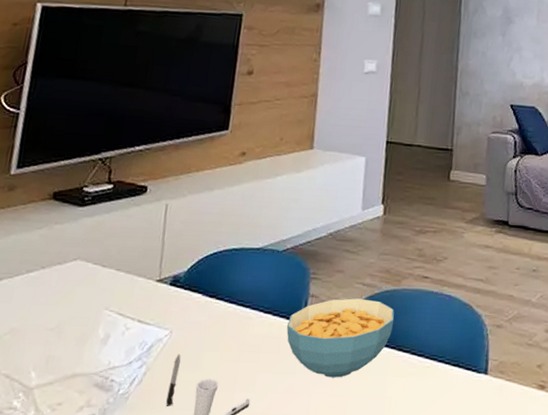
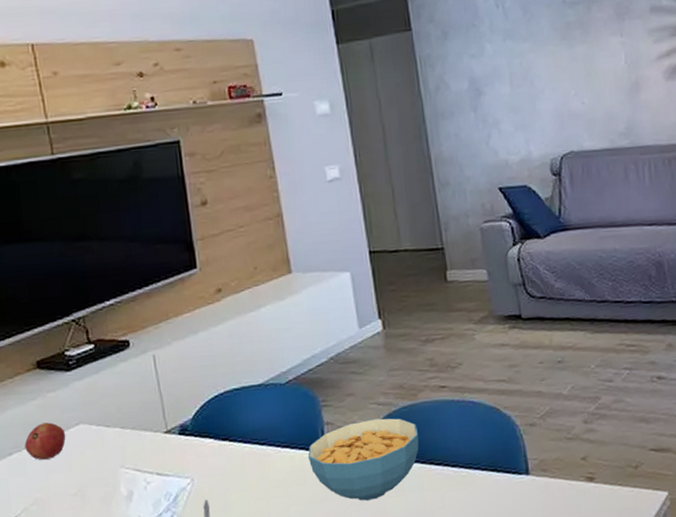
fruit: none [16,253,61,290] -> present [24,422,66,460]

